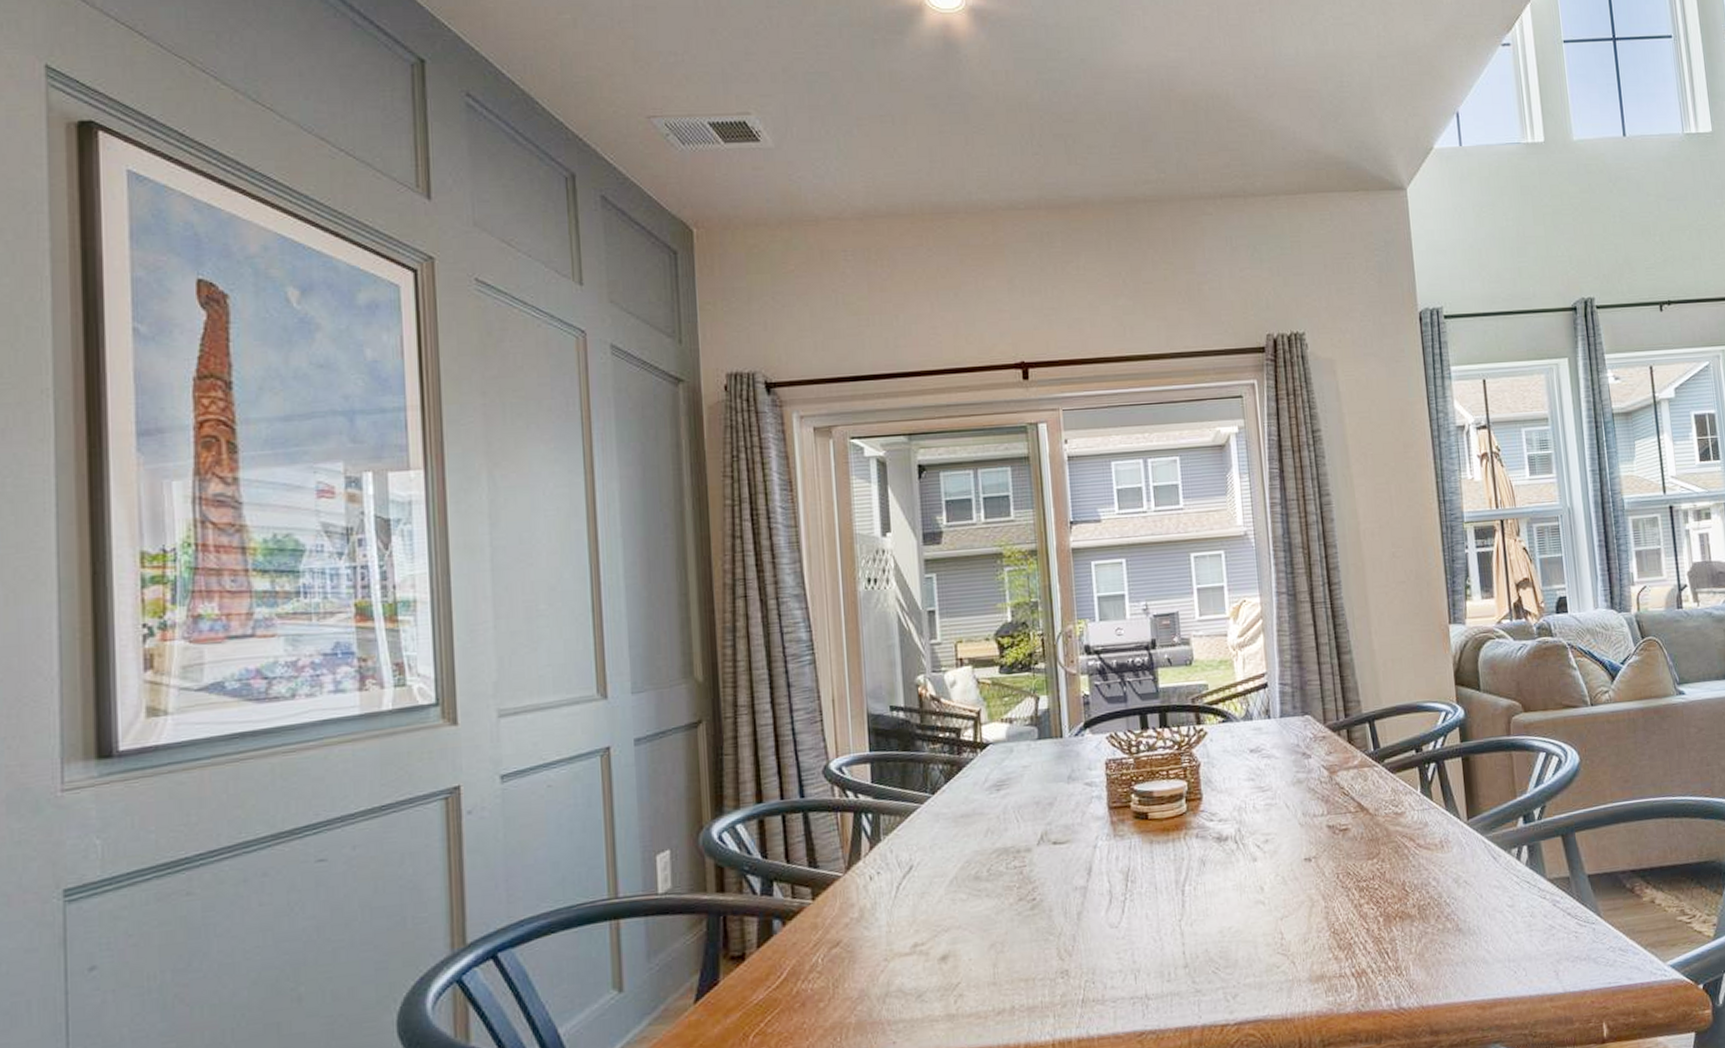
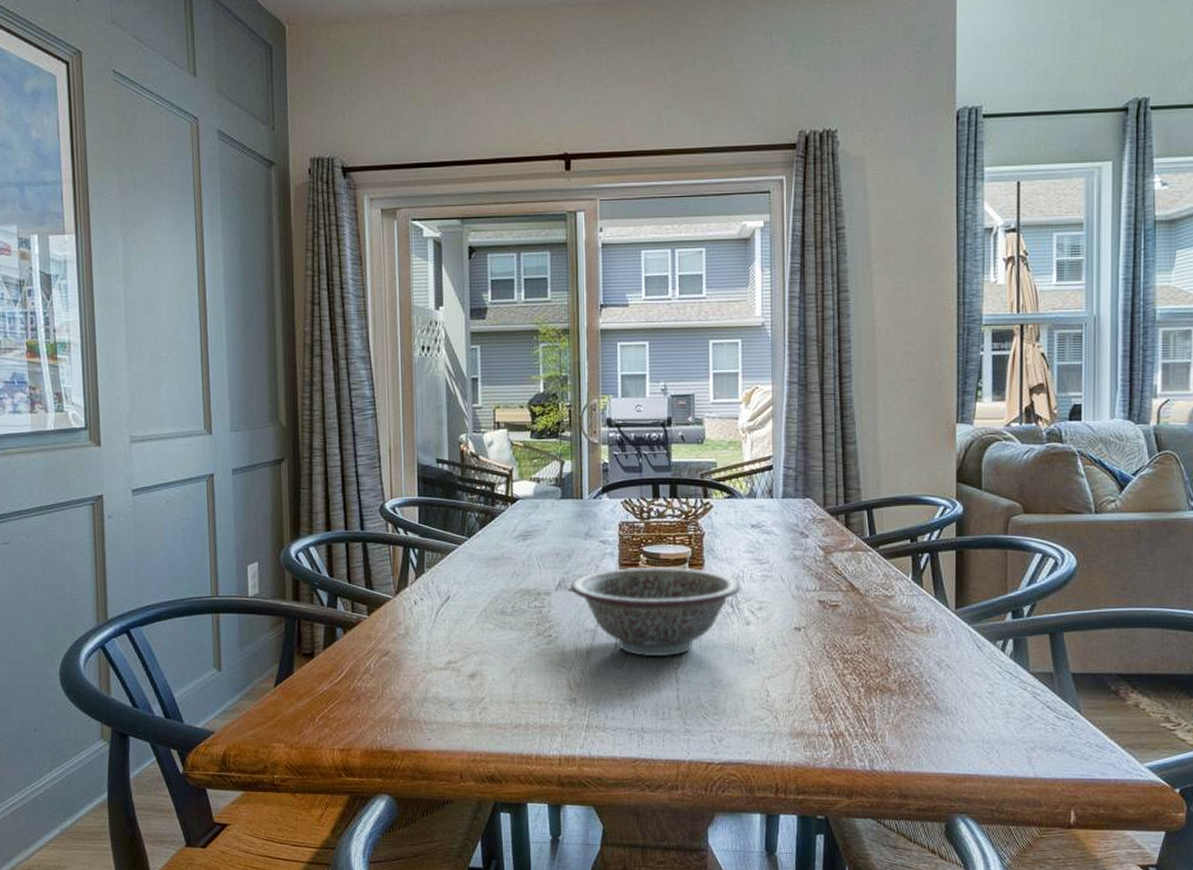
decorative bowl: none [1054,803,1244,910] -> present [570,567,740,657]

